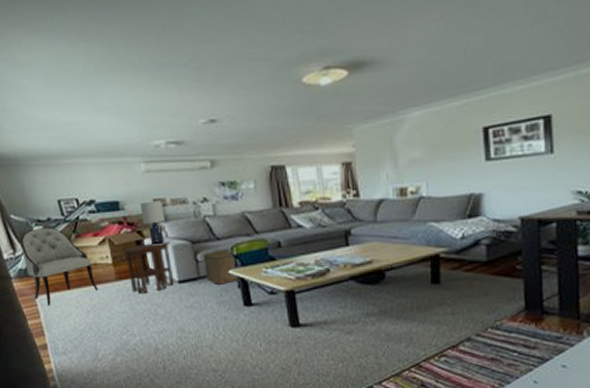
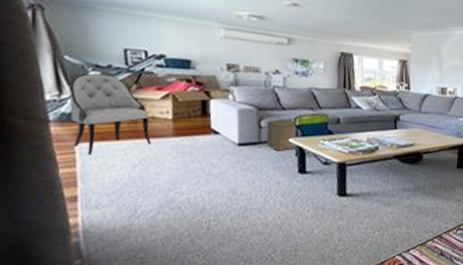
side table: present [121,242,175,294] -> none [184,103,236,153]
lamp: present [139,200,165,246] -> none [212,64,236,107]

